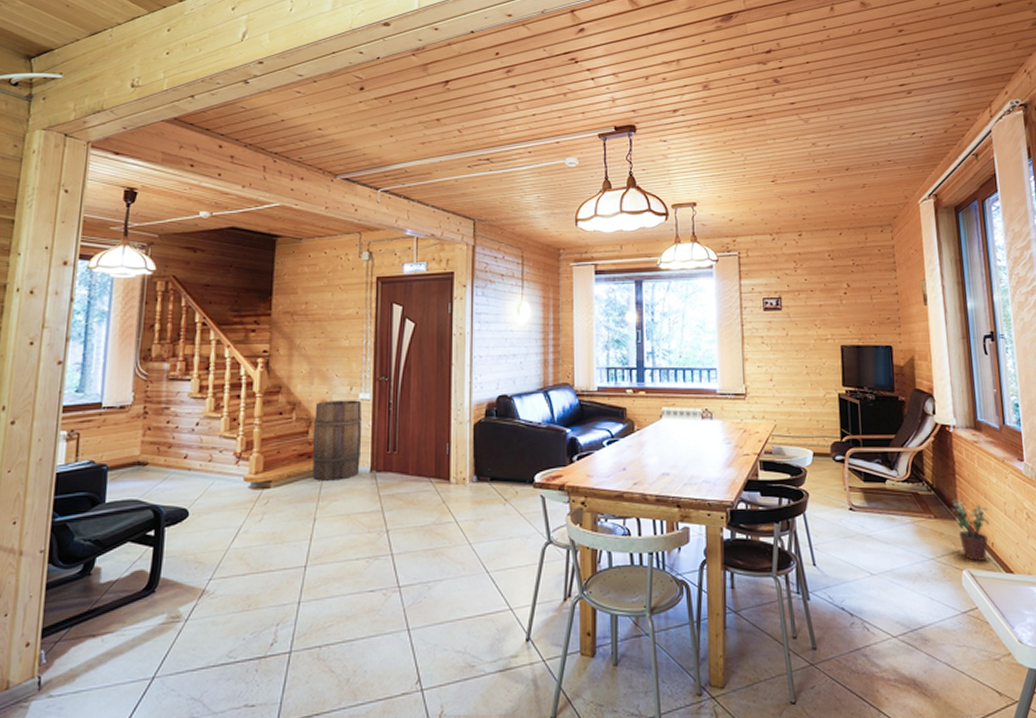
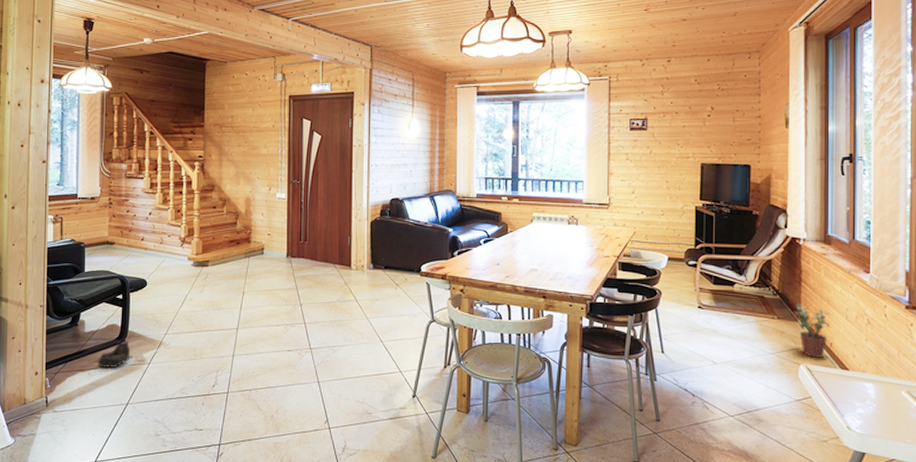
boots: none [115,590,163,631] -> present [98,340,132,369]
wooden barrel: present [312,400,363,481] -> none [240,198,280,263]

